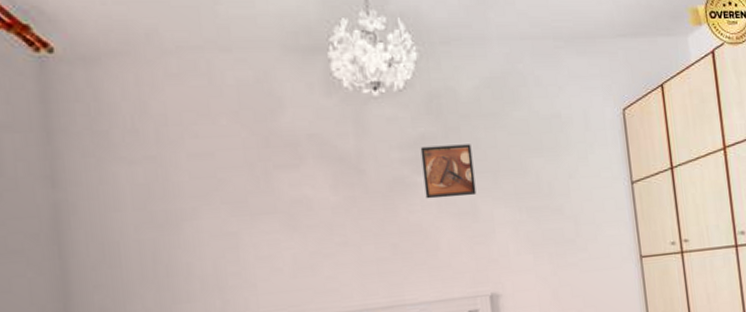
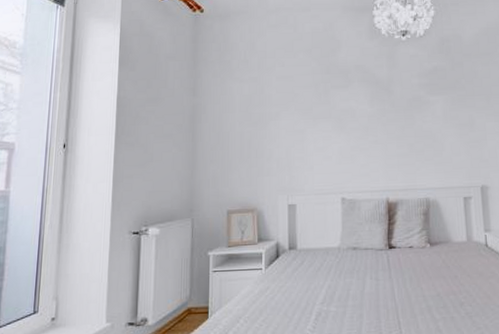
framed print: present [420,144,477,199] -> none [433,75,474,113]

